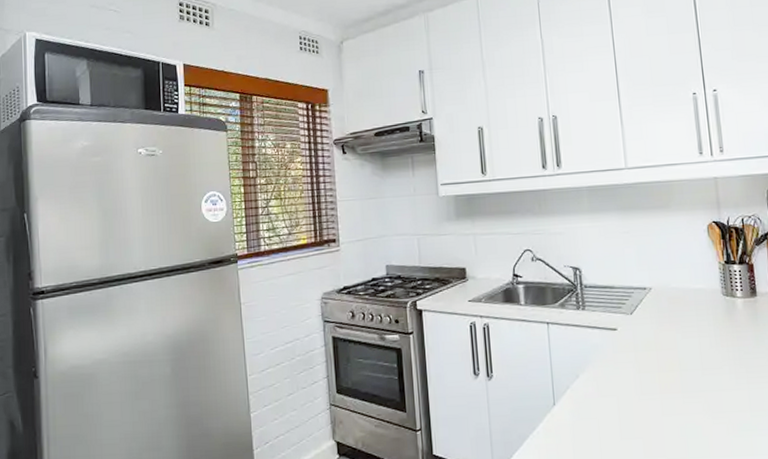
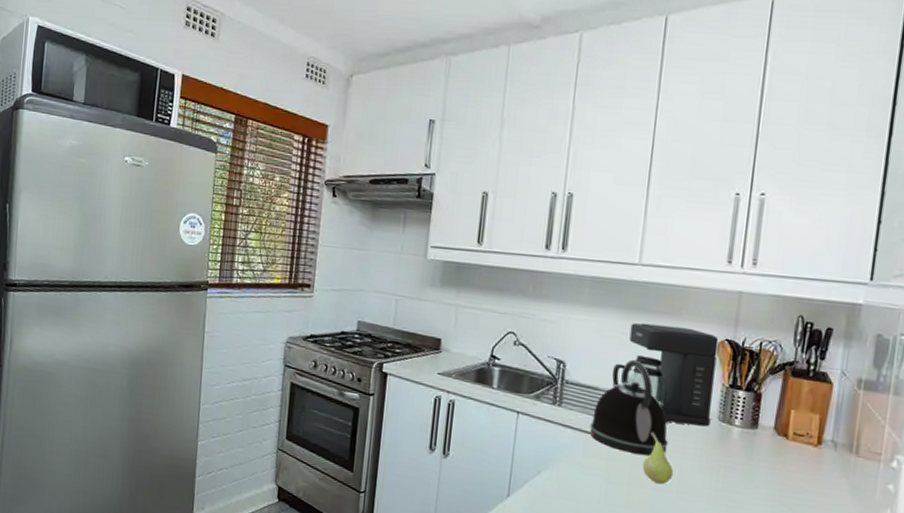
kettle: none [613,254,685,341] -> present [590,359,668,455]
coffee maker: none [623,217,716,305] -> present [612,323,719,427]
fruit: none [666,318,696,365] -> present [642,432,674,485]

